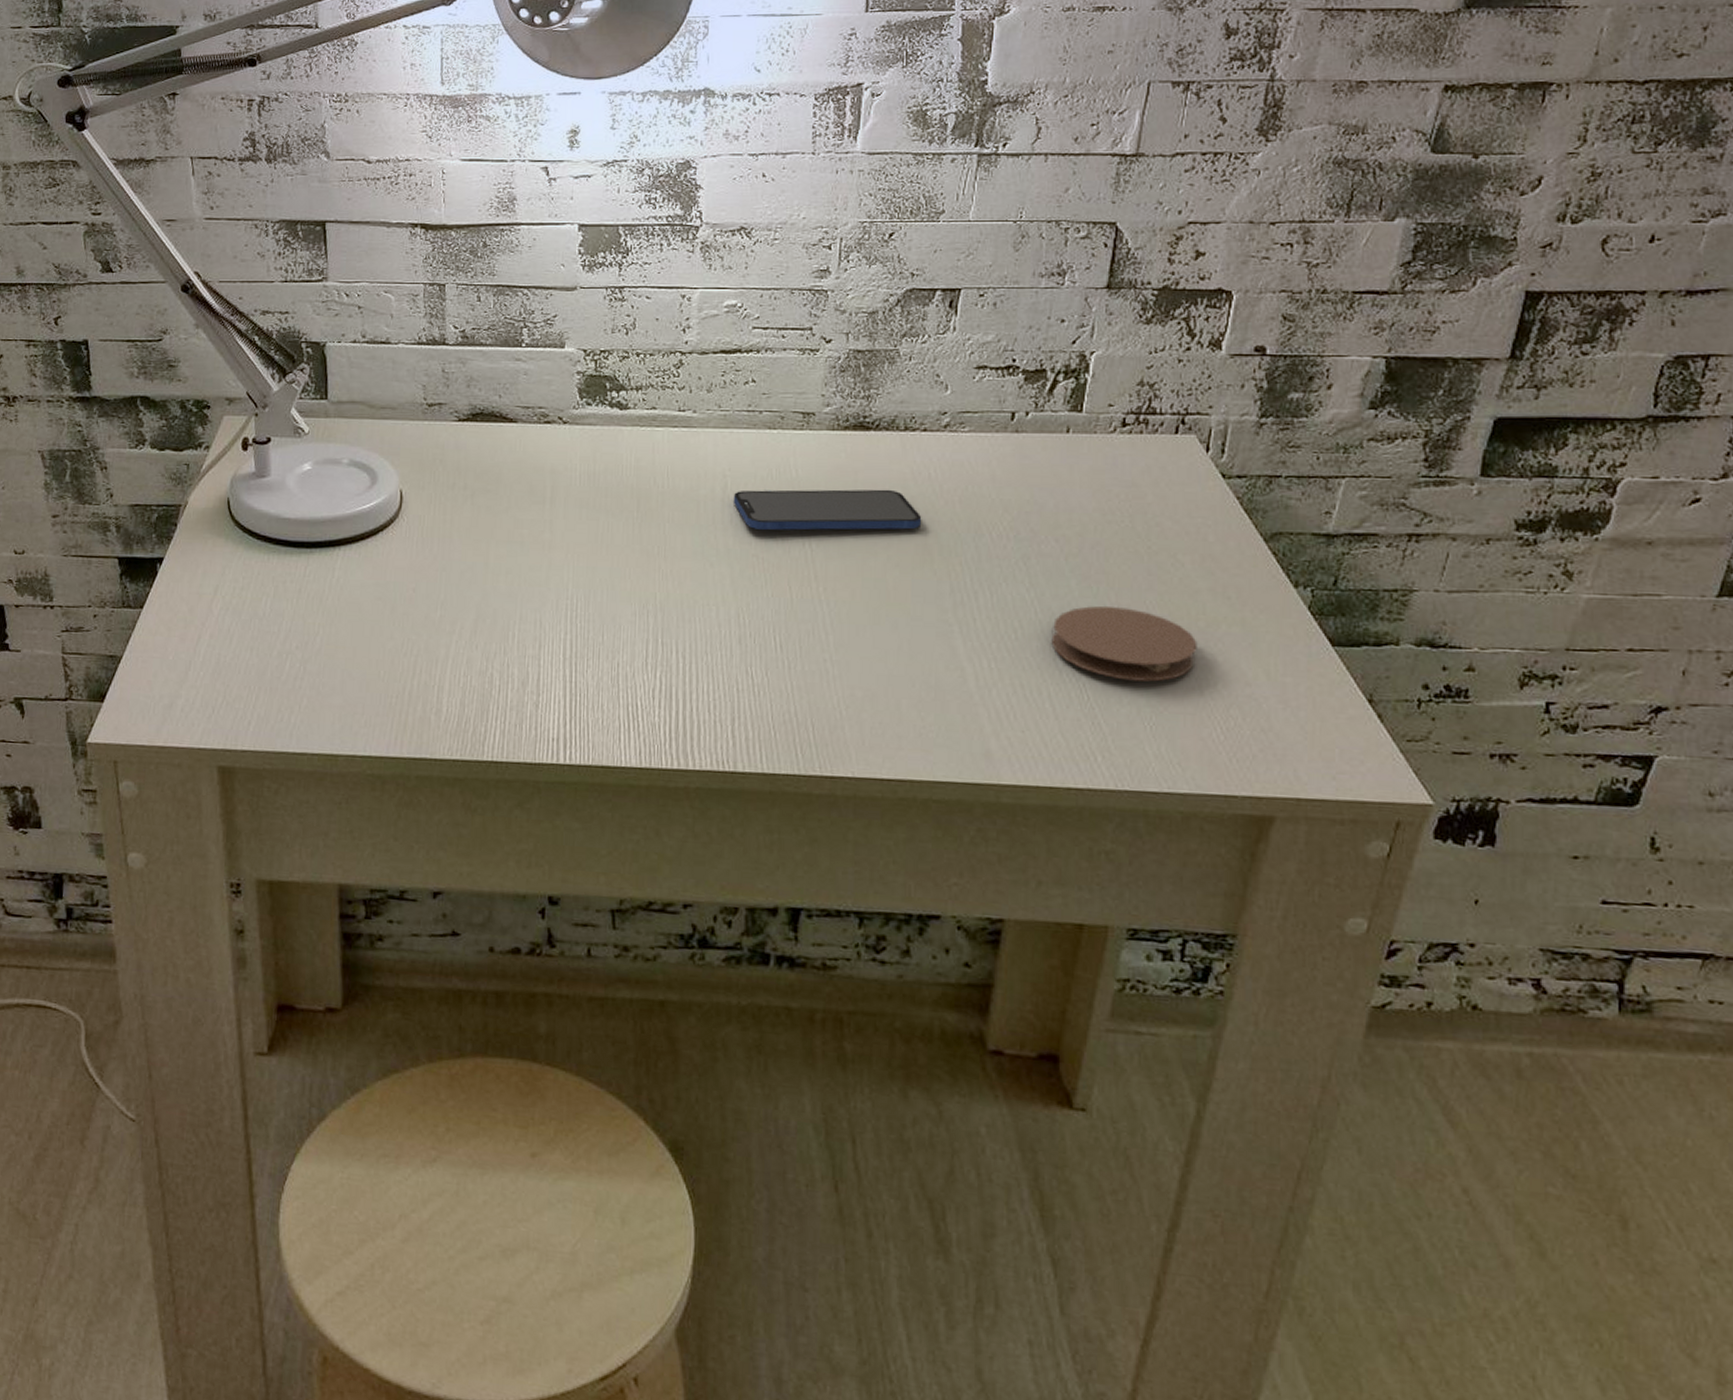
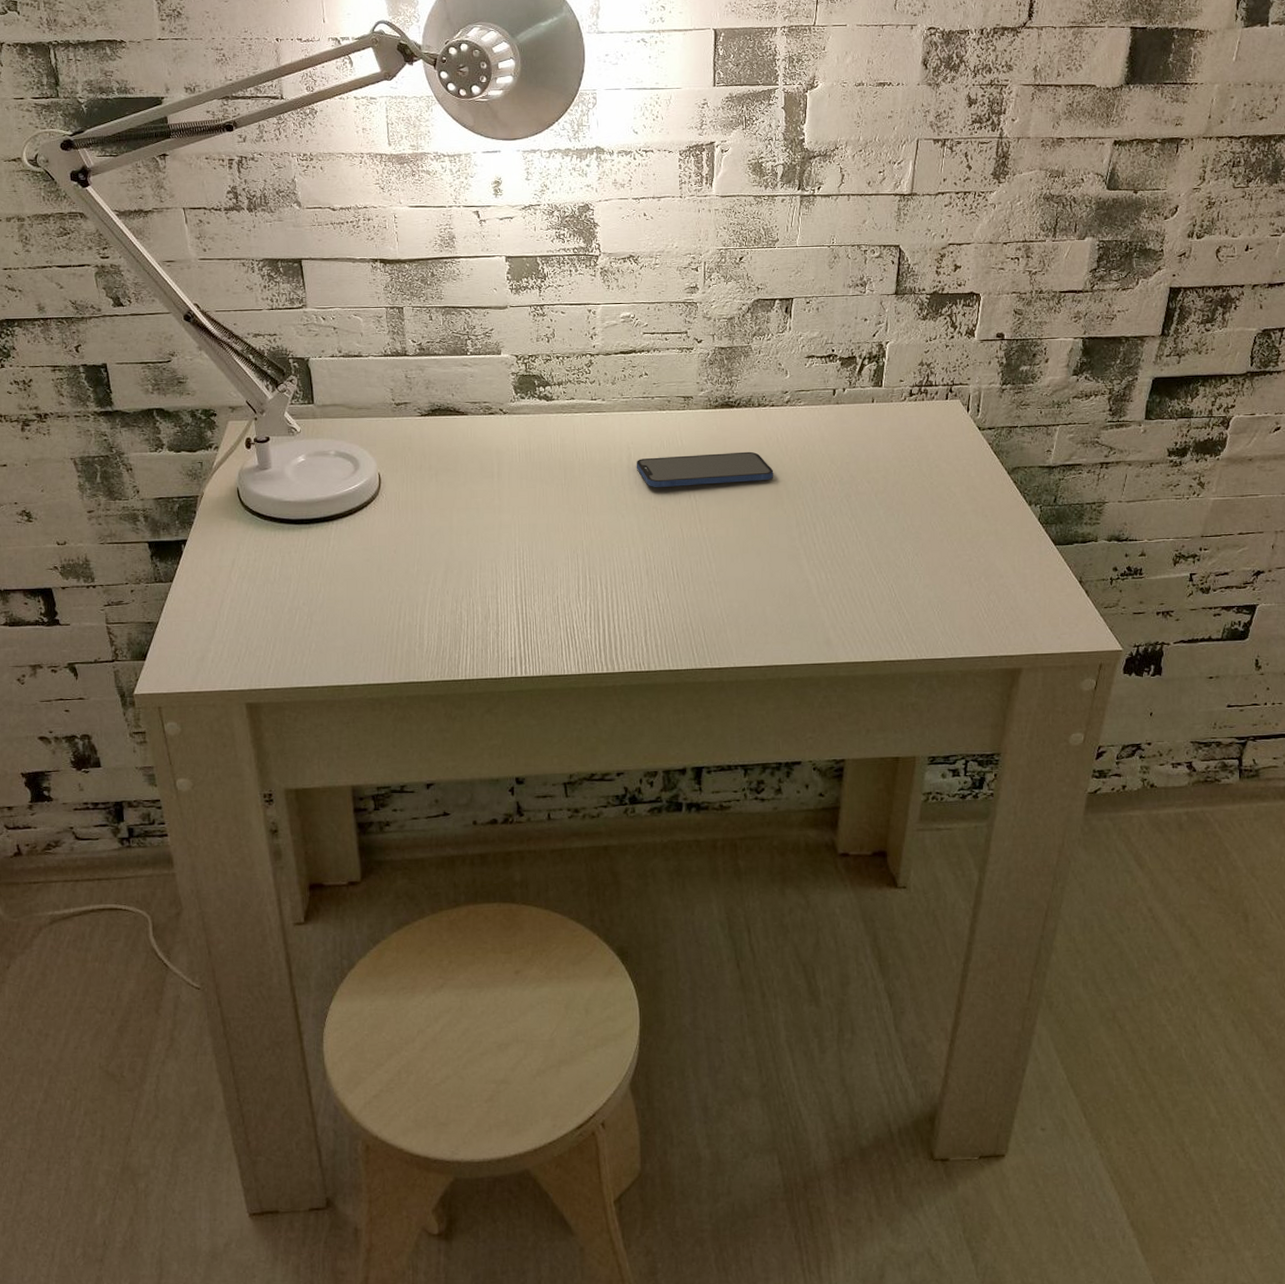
coaster: present [1051,605,1197,682] -> none [868,527,967,580]

